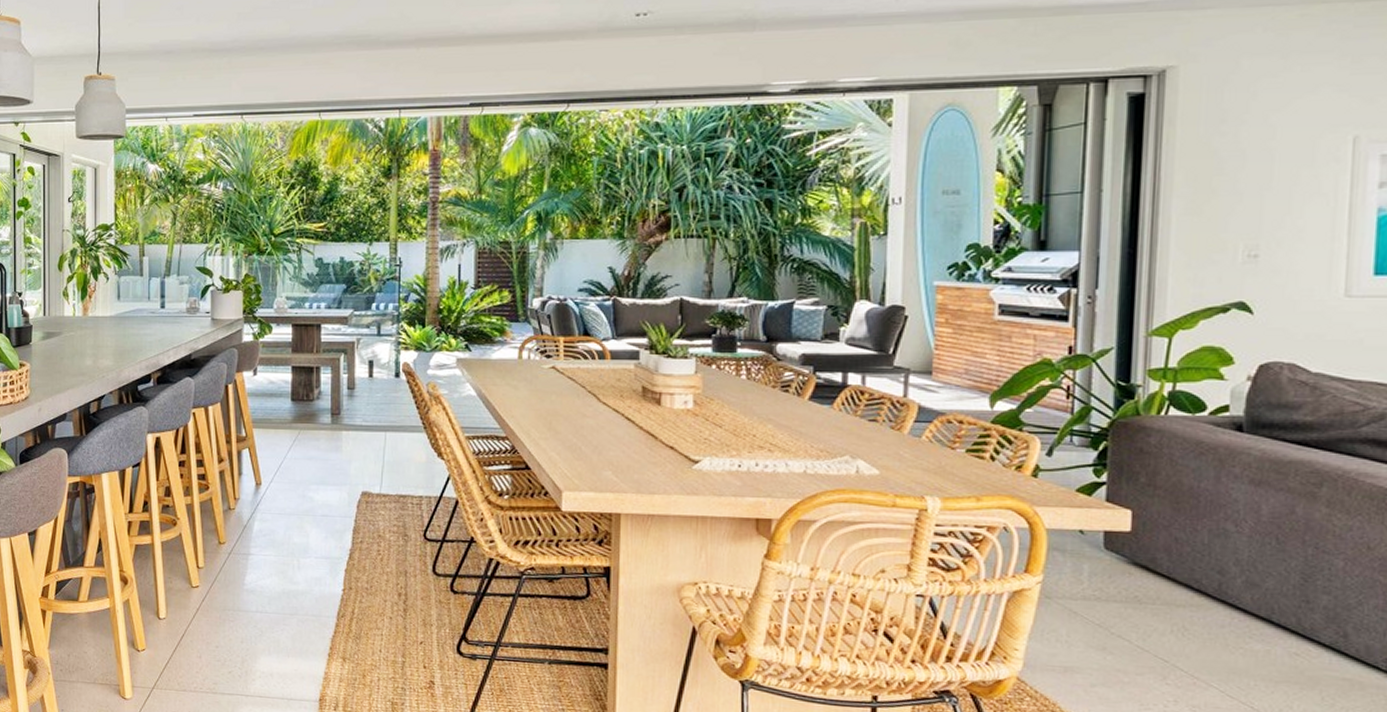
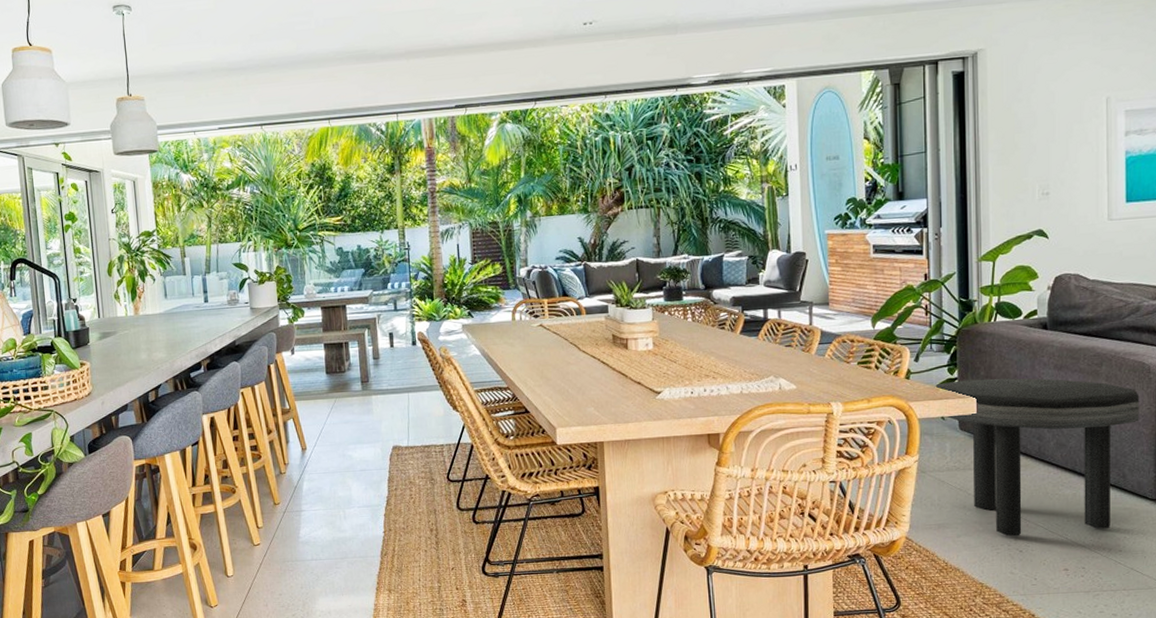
side table: none [1071,486,1377,702] -> present [934,378,1139,537]

